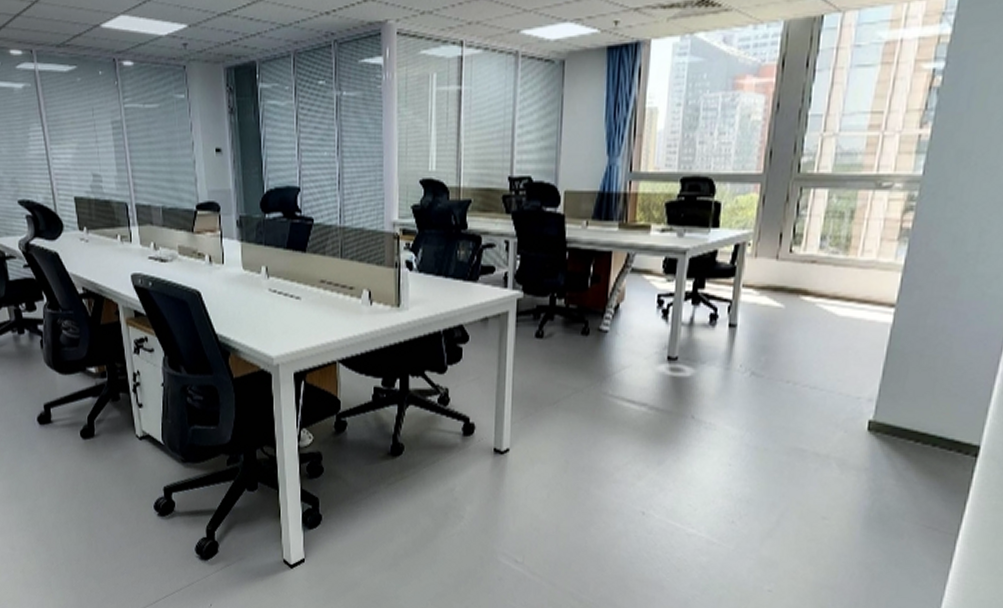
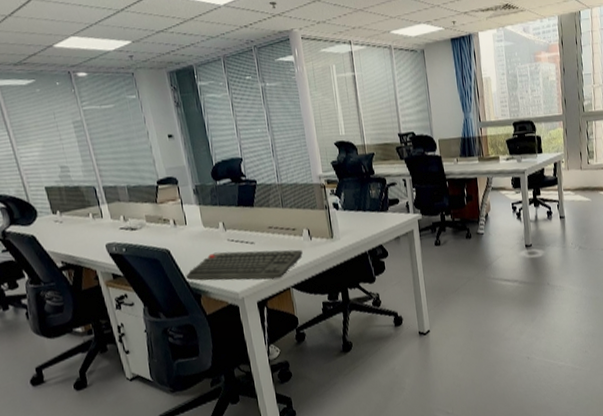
computer keyboard: none [216,303,358,348] -> present [186,249,303,281]

